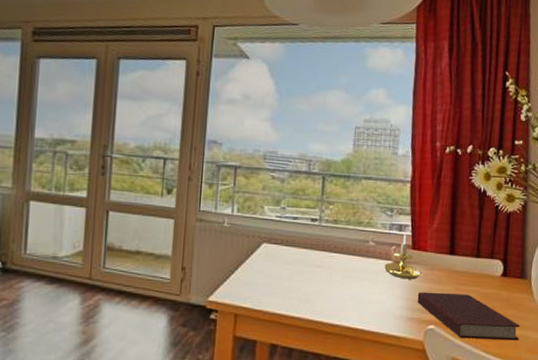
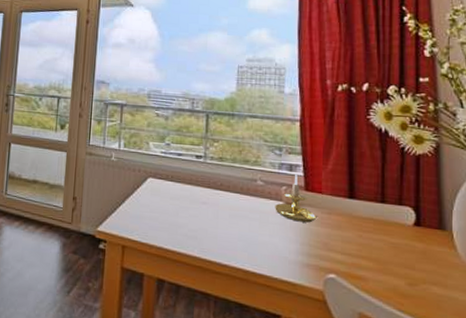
book: present [417,292,520,341] -> none [313,236,442,301]

